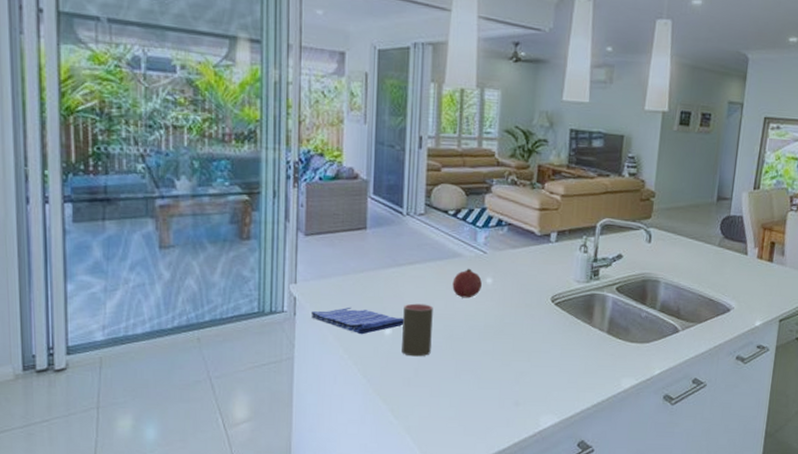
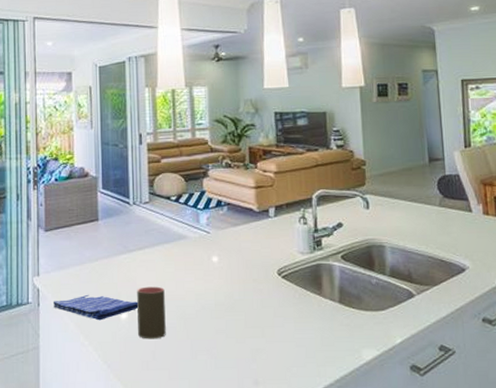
fruit: present [452,268,482,298] -> none [180,249,208,278]

